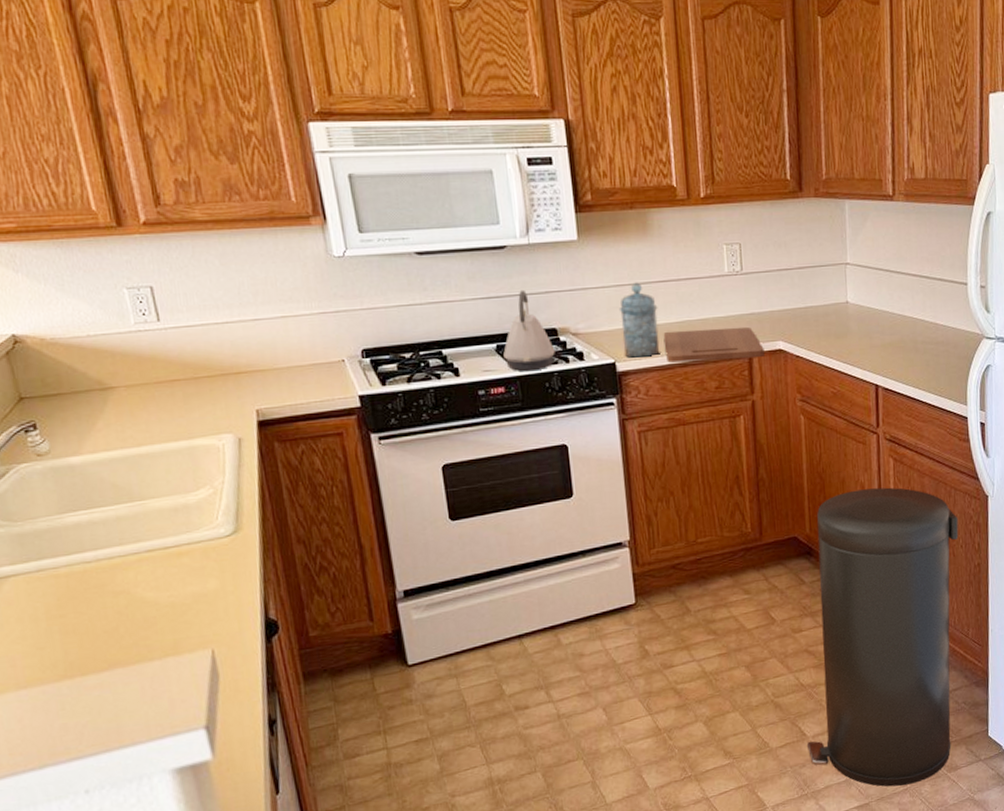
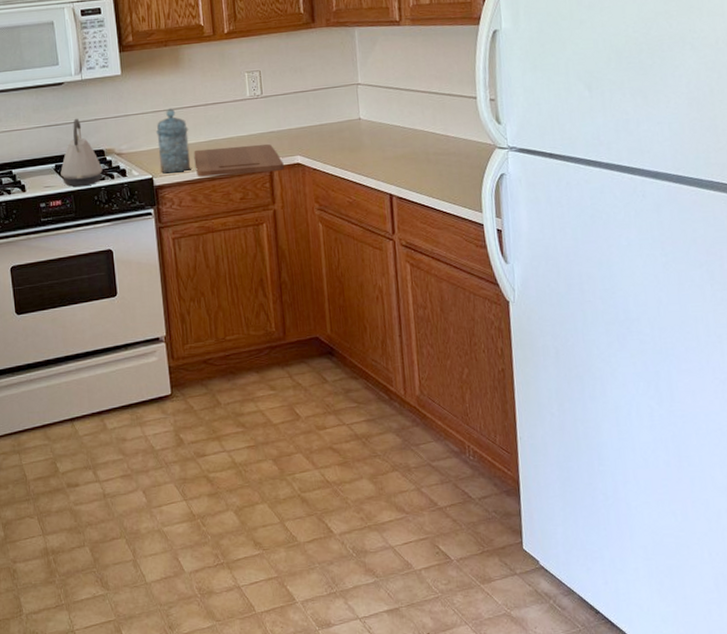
pedal bin: present [806,487,959,787] -> none [333,291,483,593]

